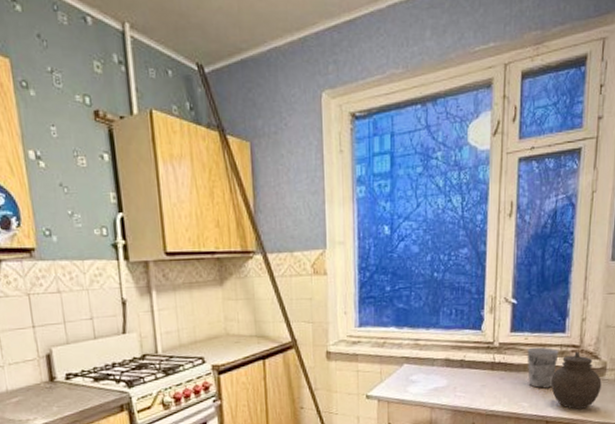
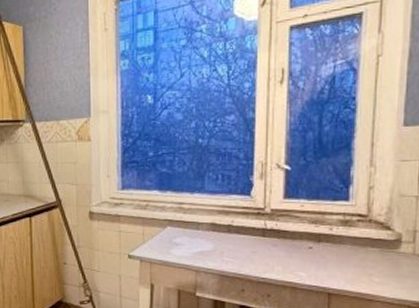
cup: present [527,347,559,389] -> none [303,215,342,259]
jar: present [551,351,602,409] -> none [333,221,396,283]

